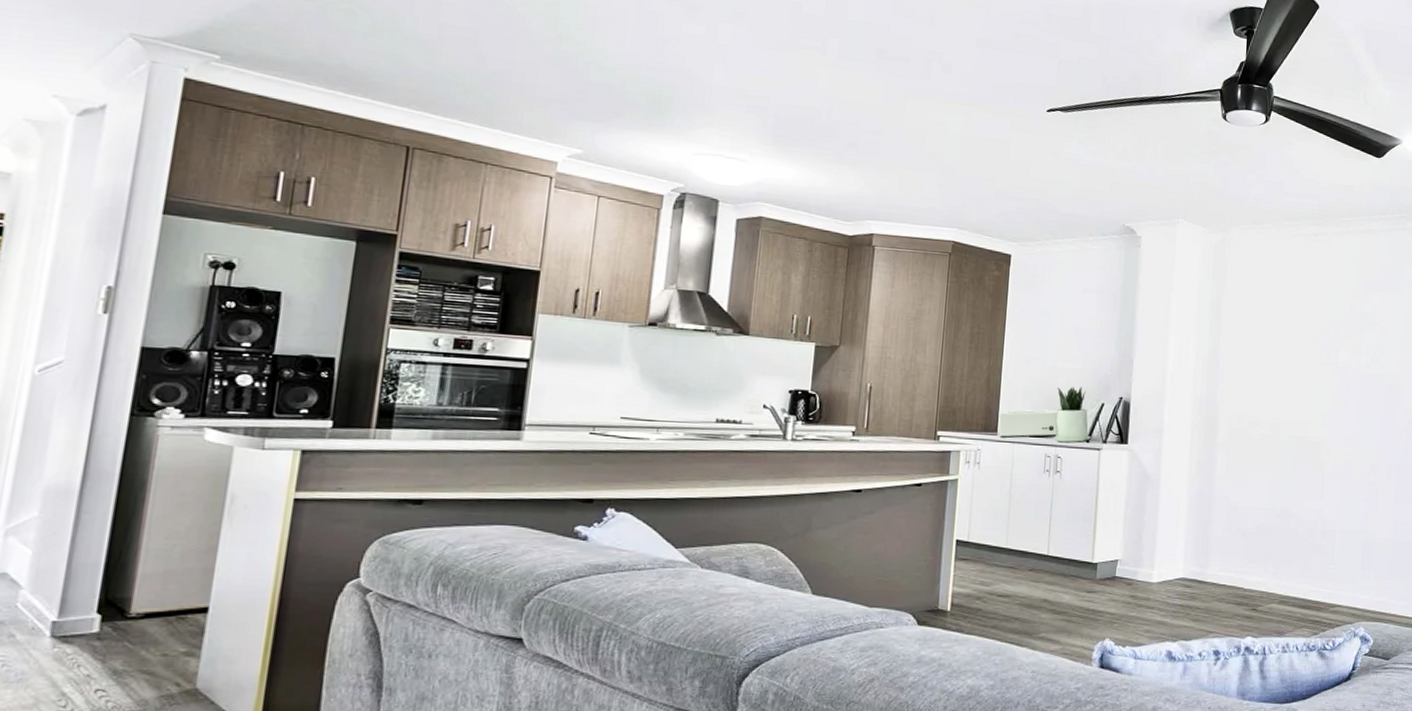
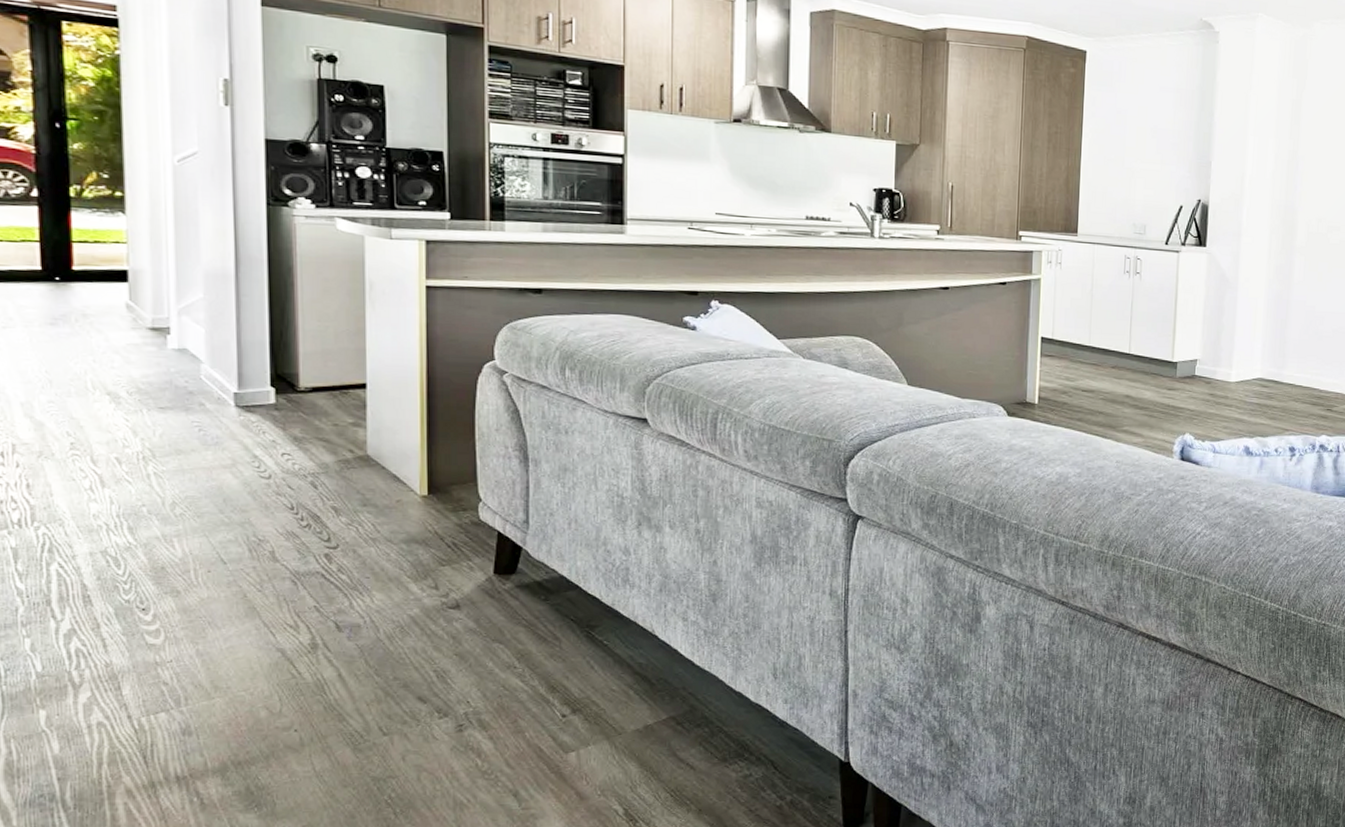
toaster: present [998,409,1058,439] -> none [1078,211,1137,240]
planter: present [1054,386,1092,443] -> none [1133,188,1170,245]

